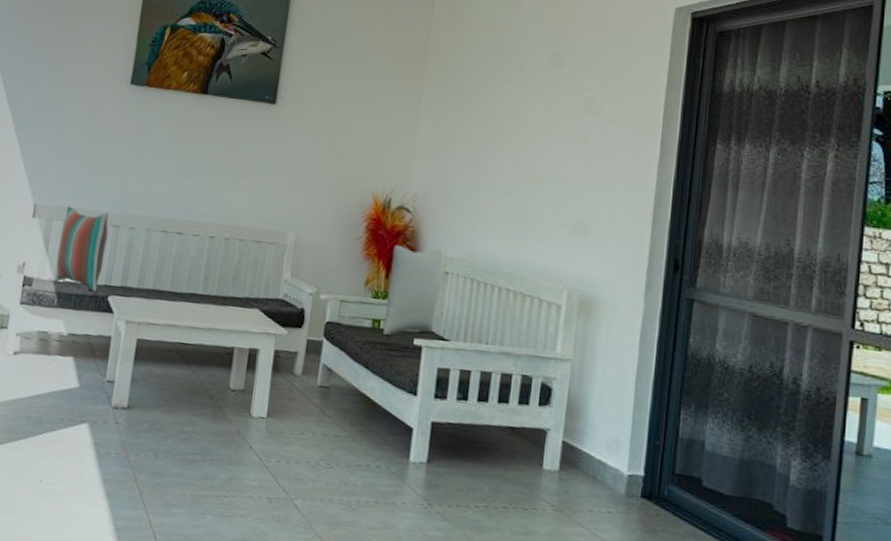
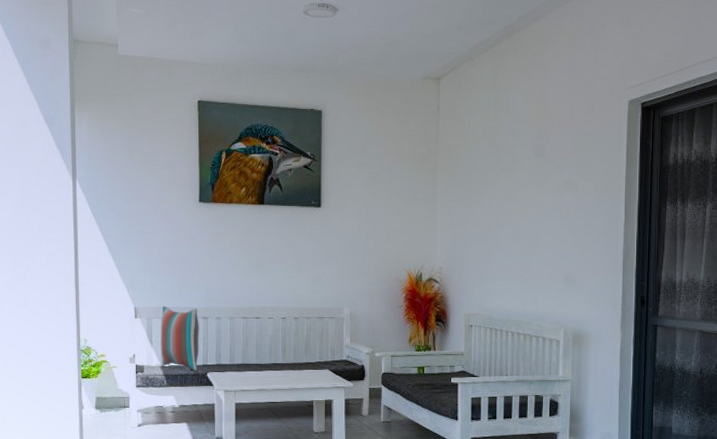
pillow: present [382,245,443,335] -> none [426,308,467,378]

